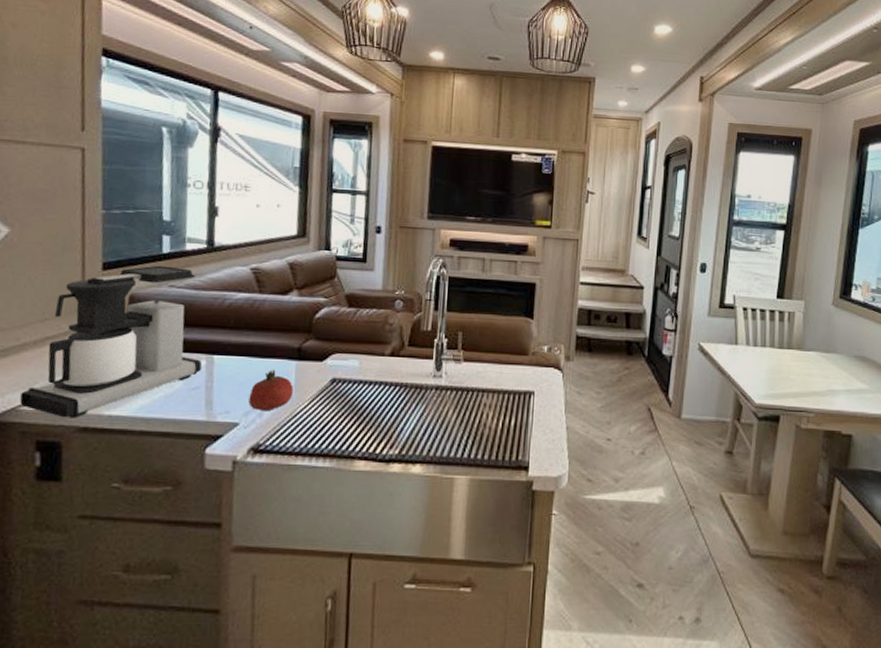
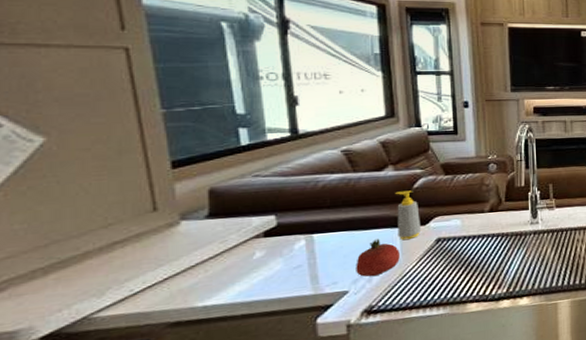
coffee maker: present [20,265,202,418] -> none [92,157,301,317]
soap bottle: none [293,319,318,376] -> present [395,190,422,240]

